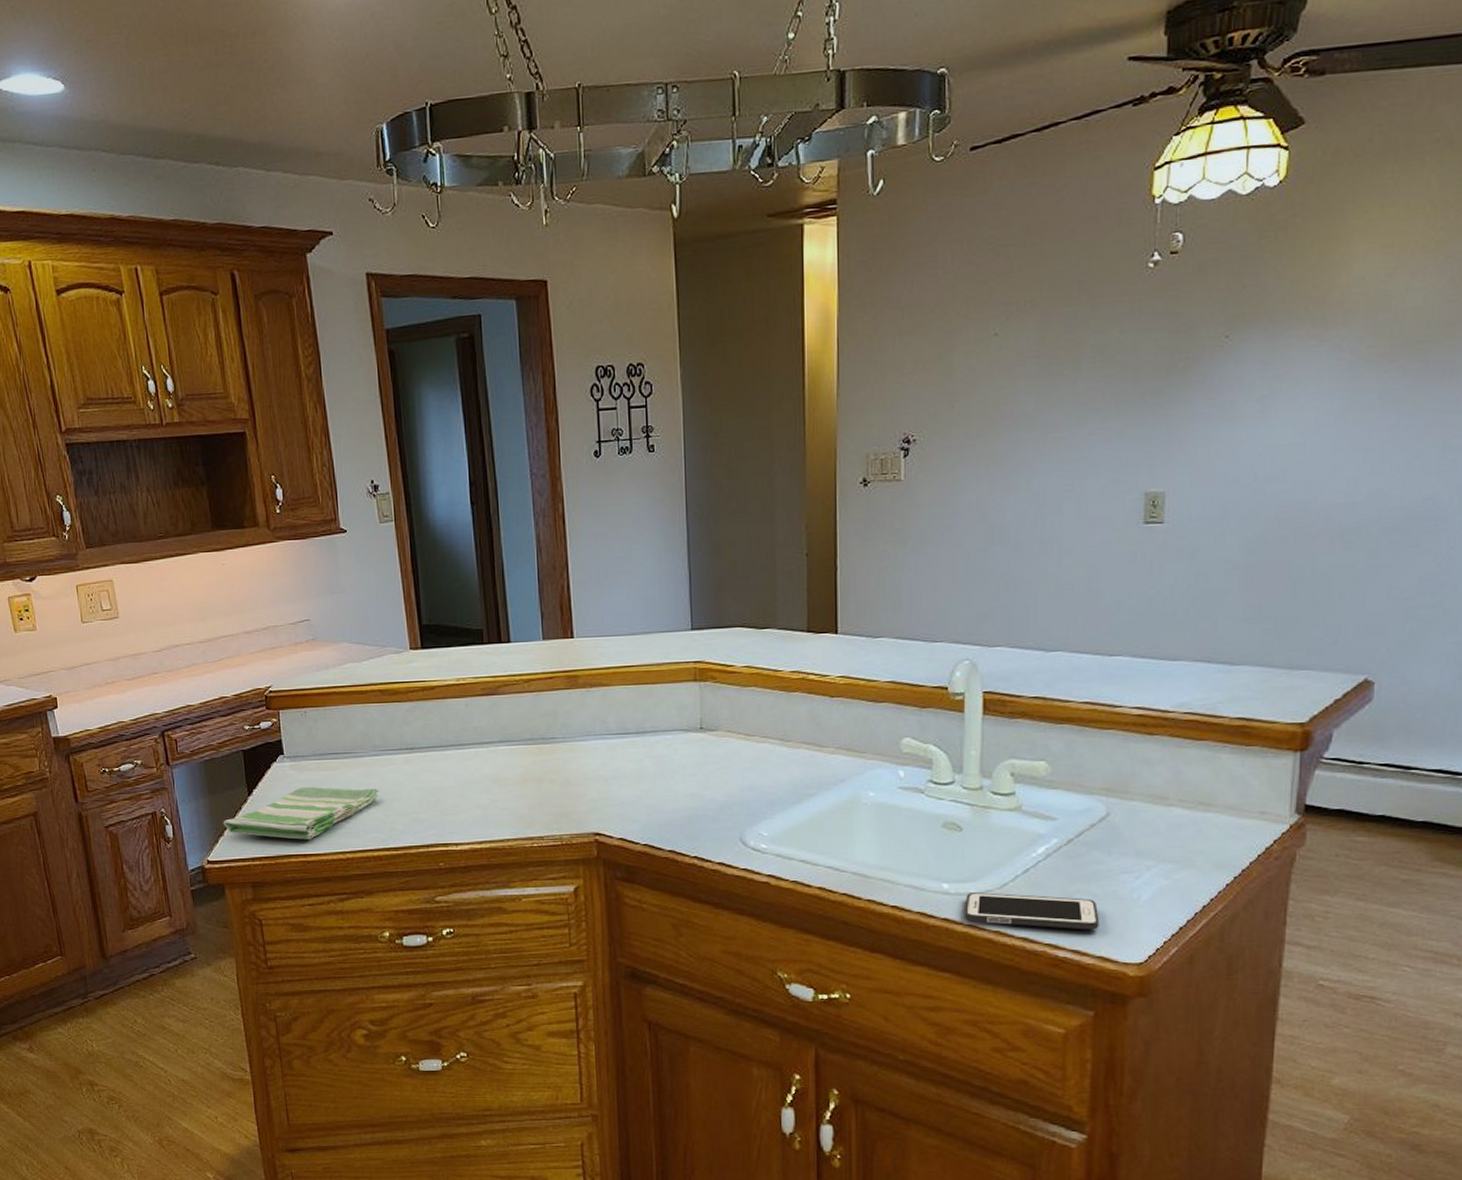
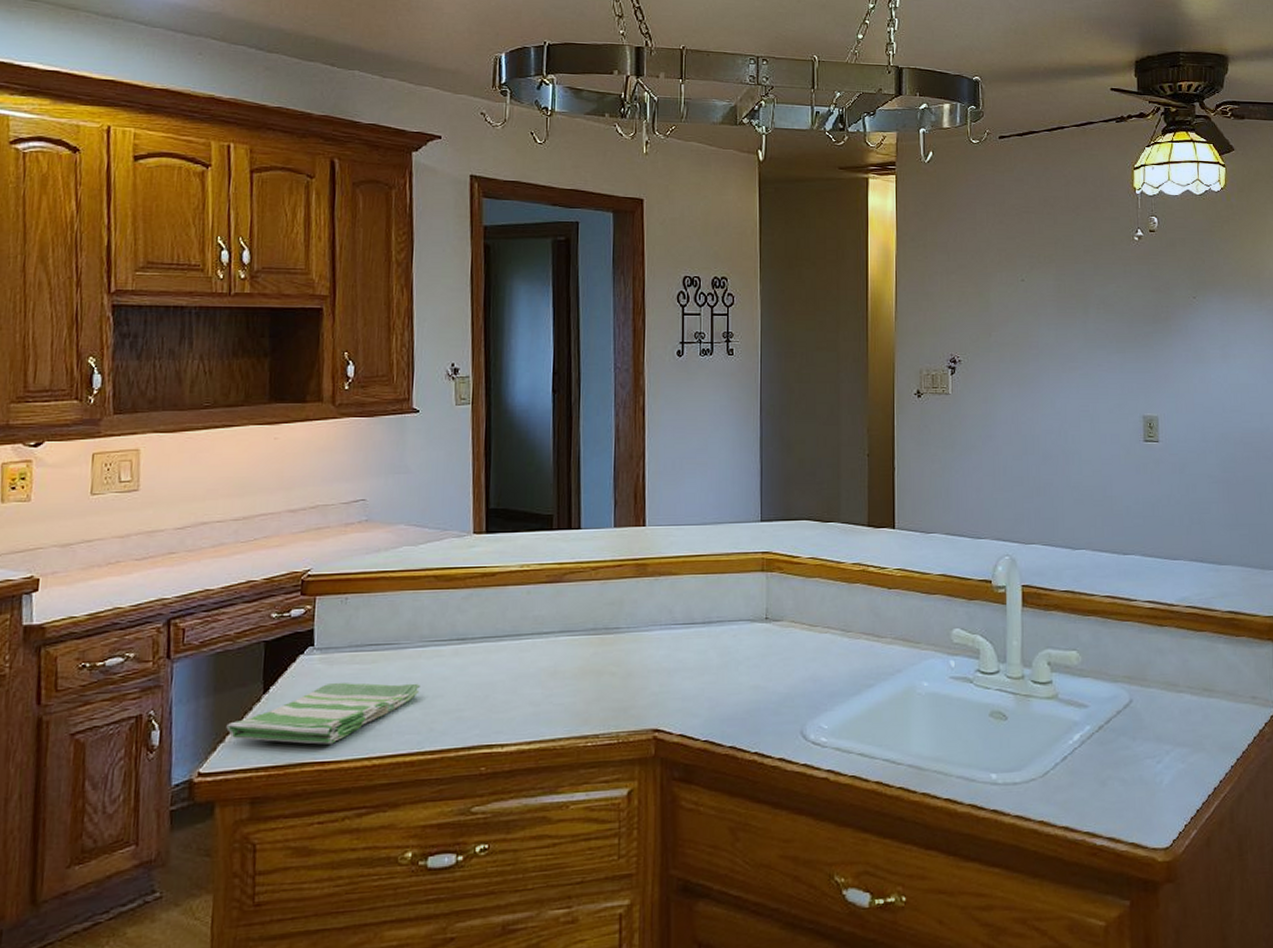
cell phone: present [965,892,1099,930] -> none [1011,781,1130,817]

